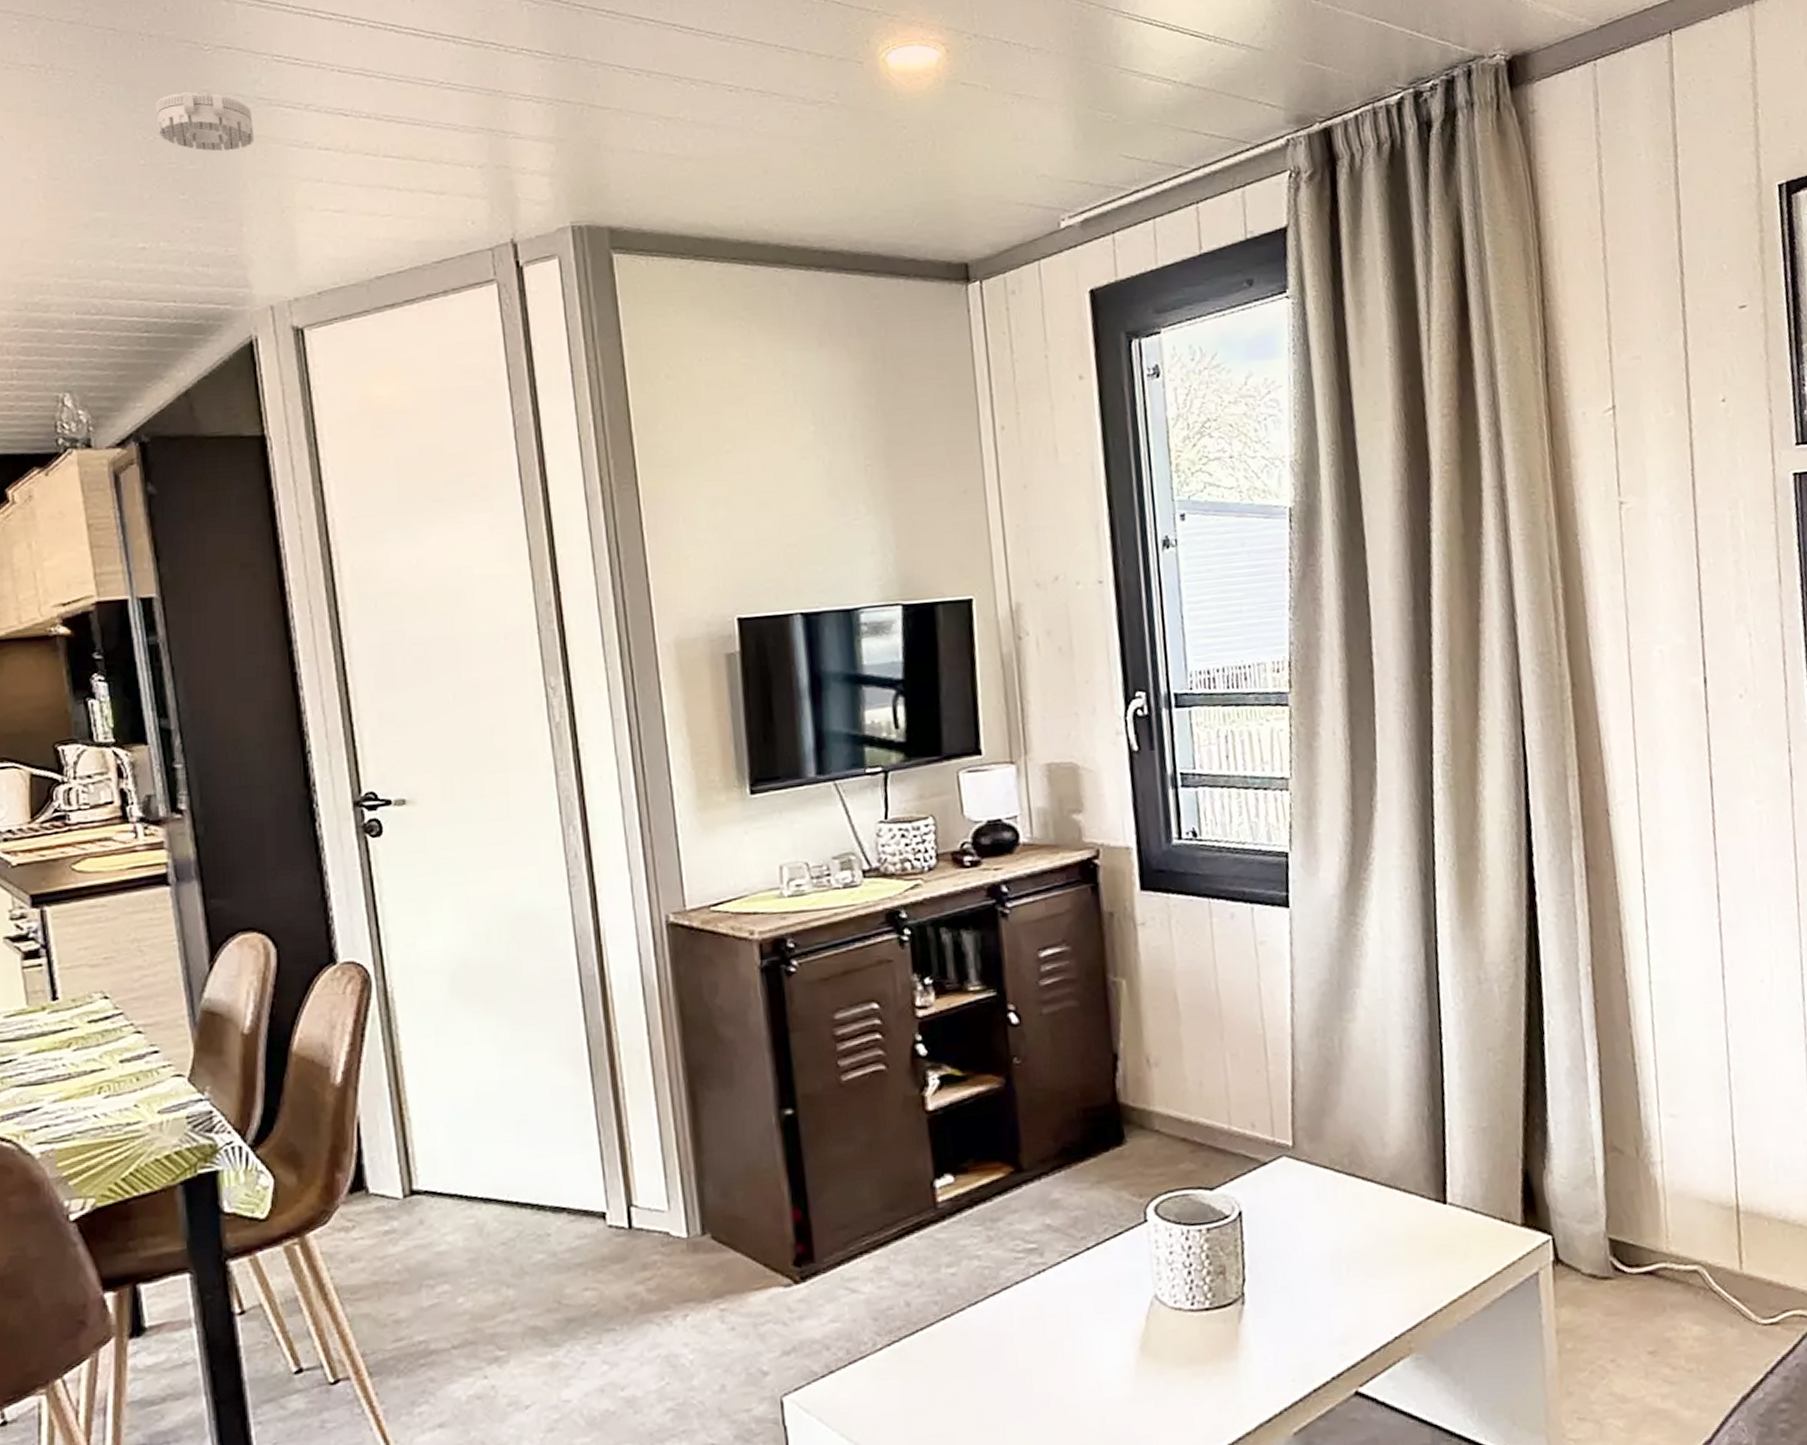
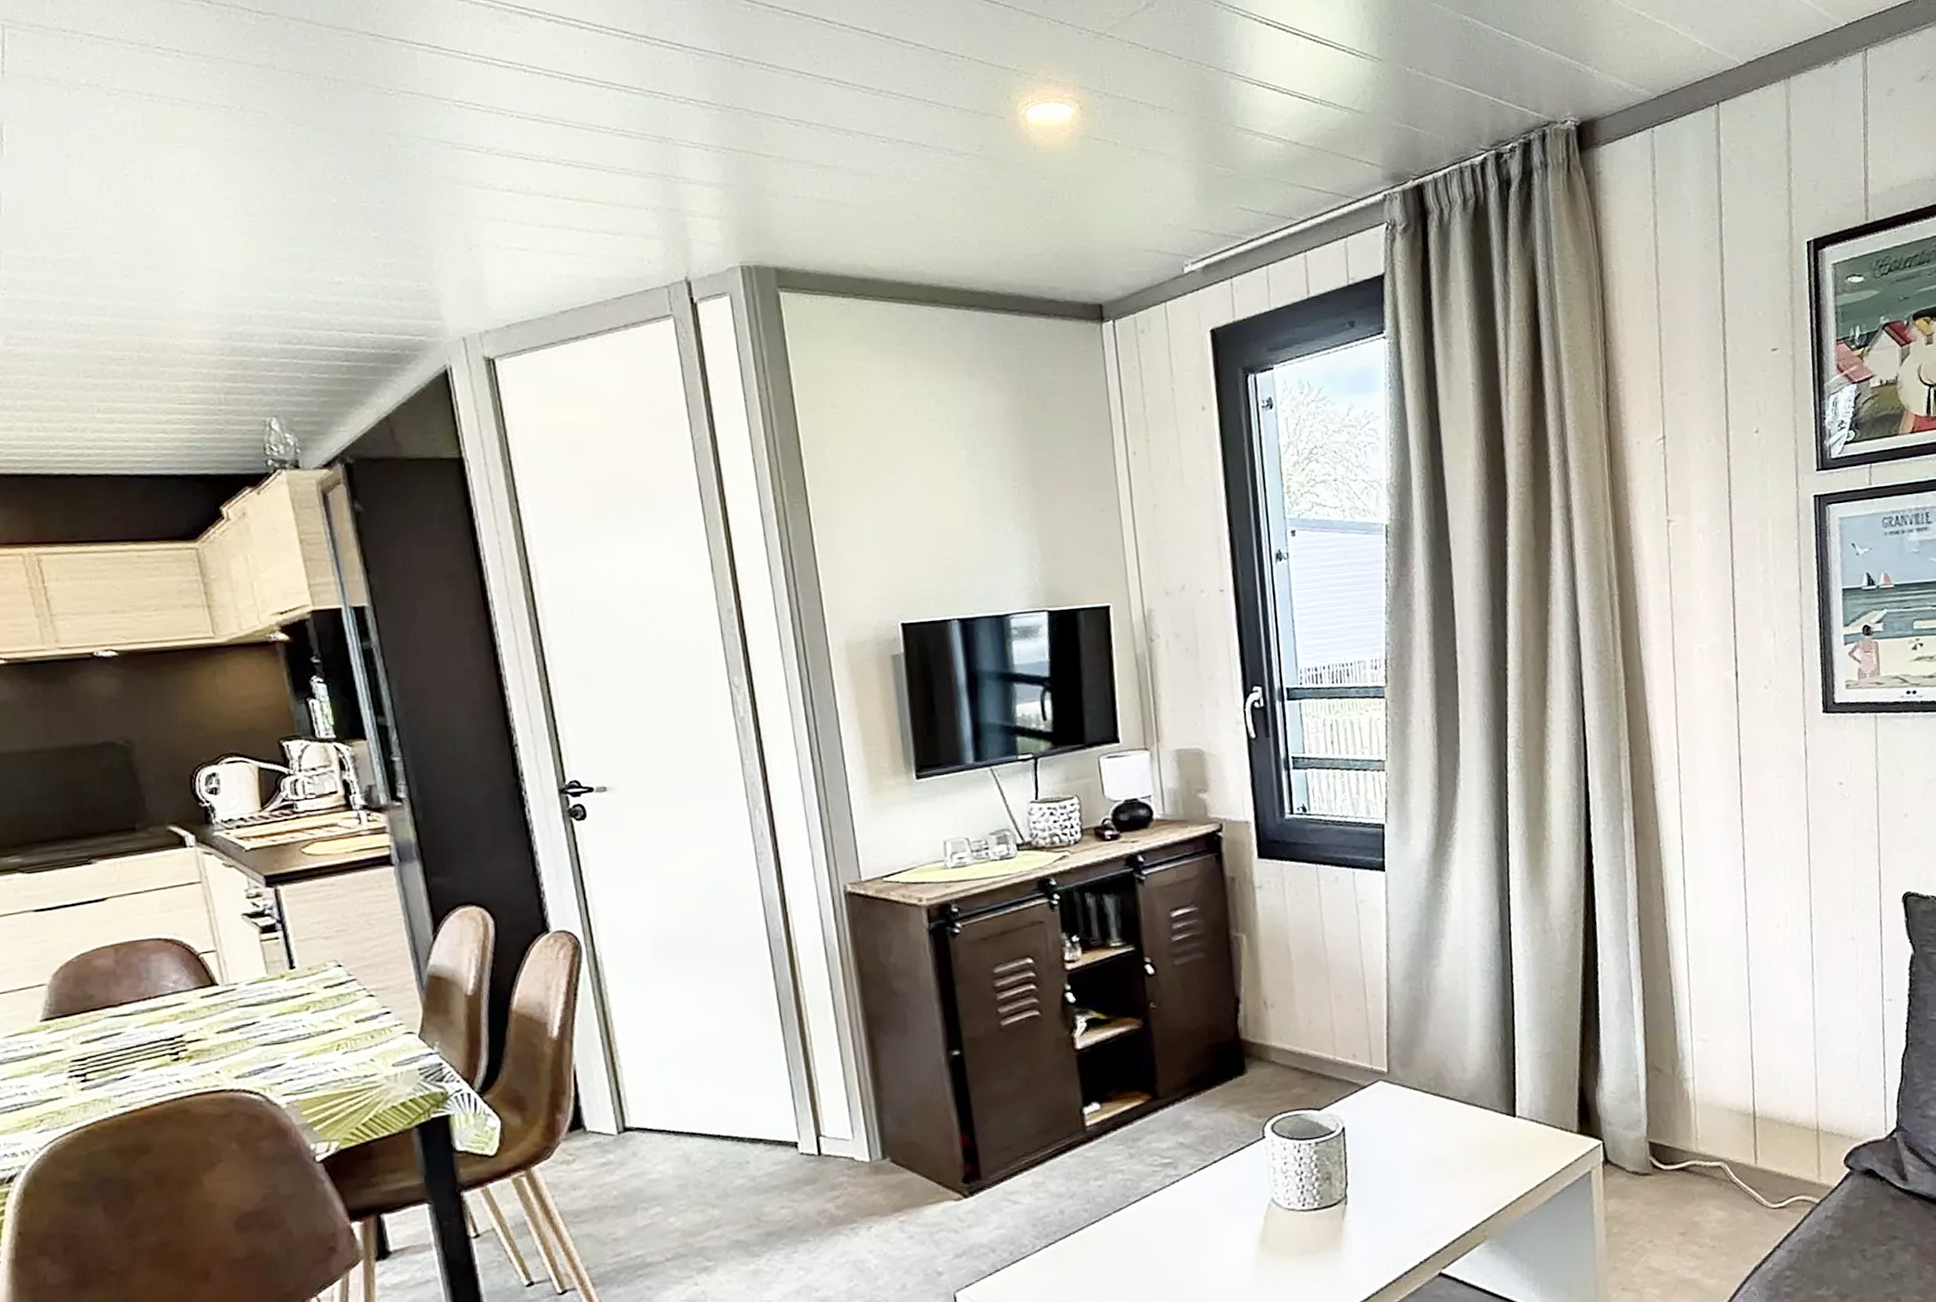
smoke detector: present [156,91,255,152] -> none [344,134,441,192]

